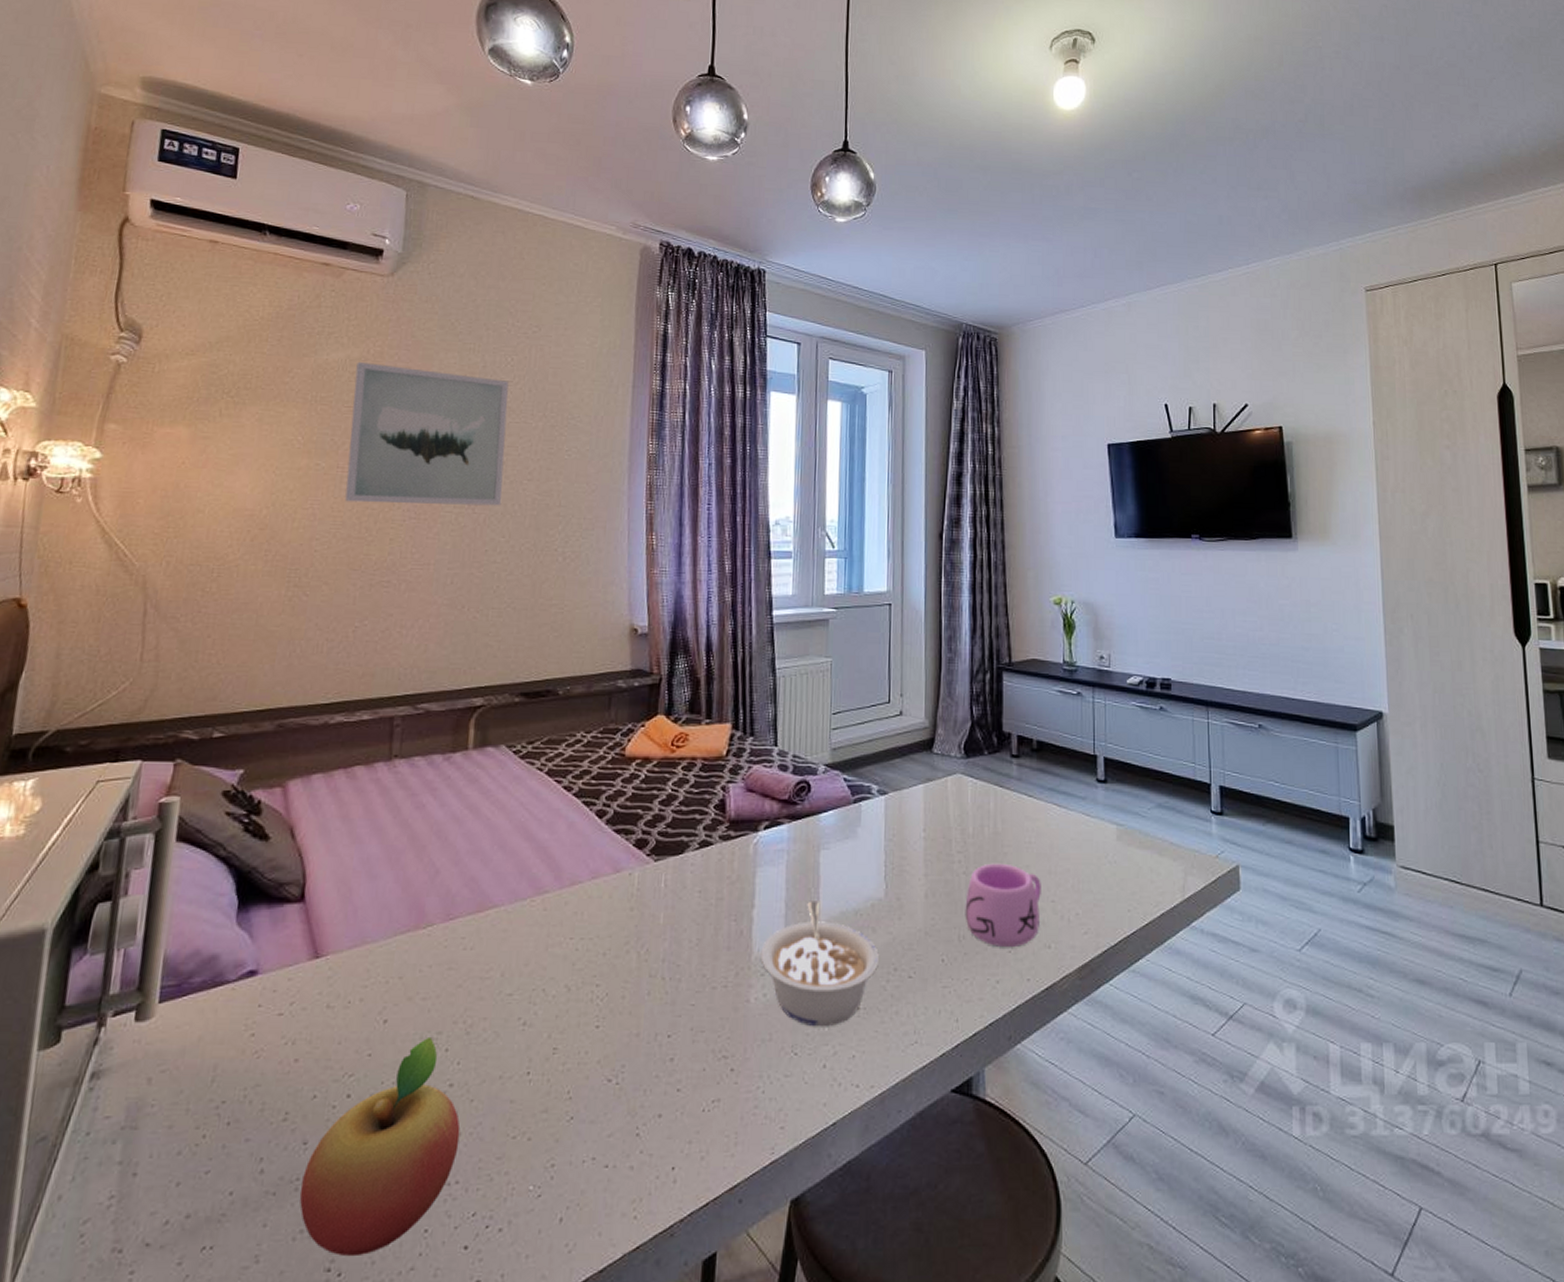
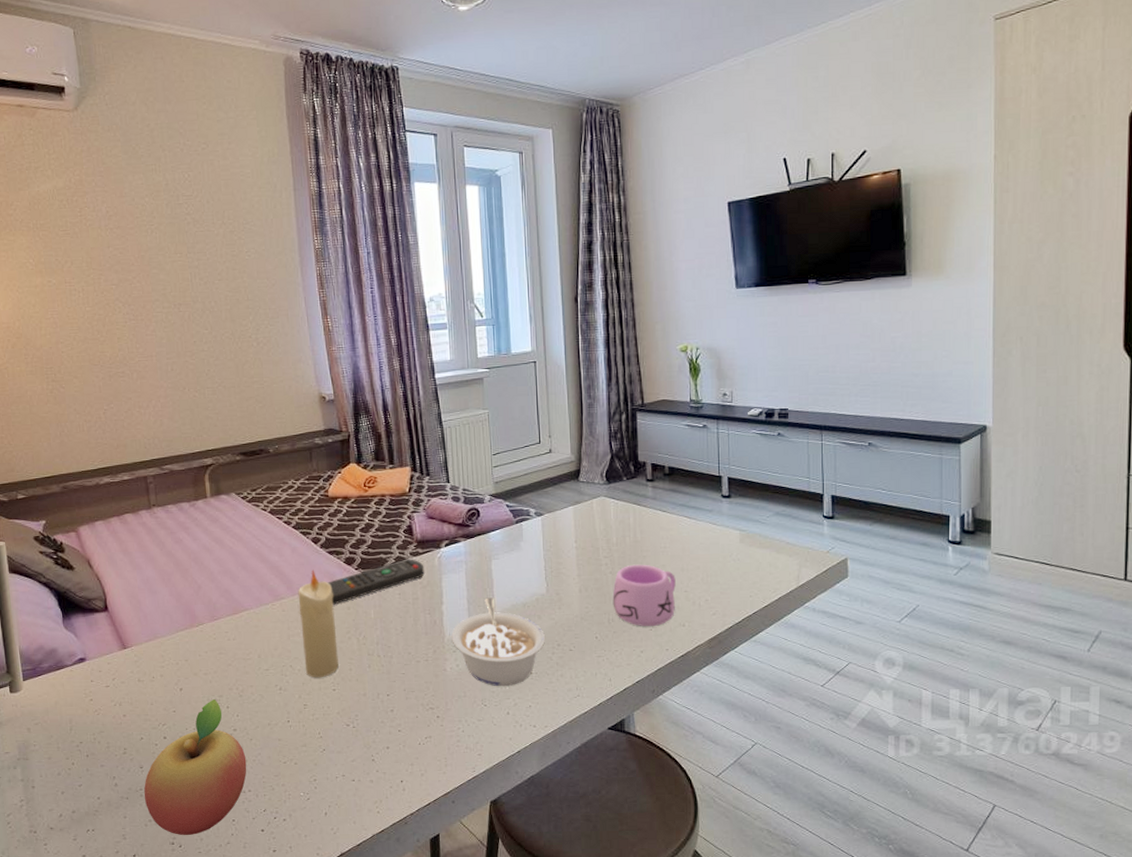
wall art: present [345,361,509,506] -> none [63,190,201,311]
candle: none [562,853,614,1009] -> present [298,570,339,678]
remote control: none [609,844,735,904] -> present [328,559,425,605]

